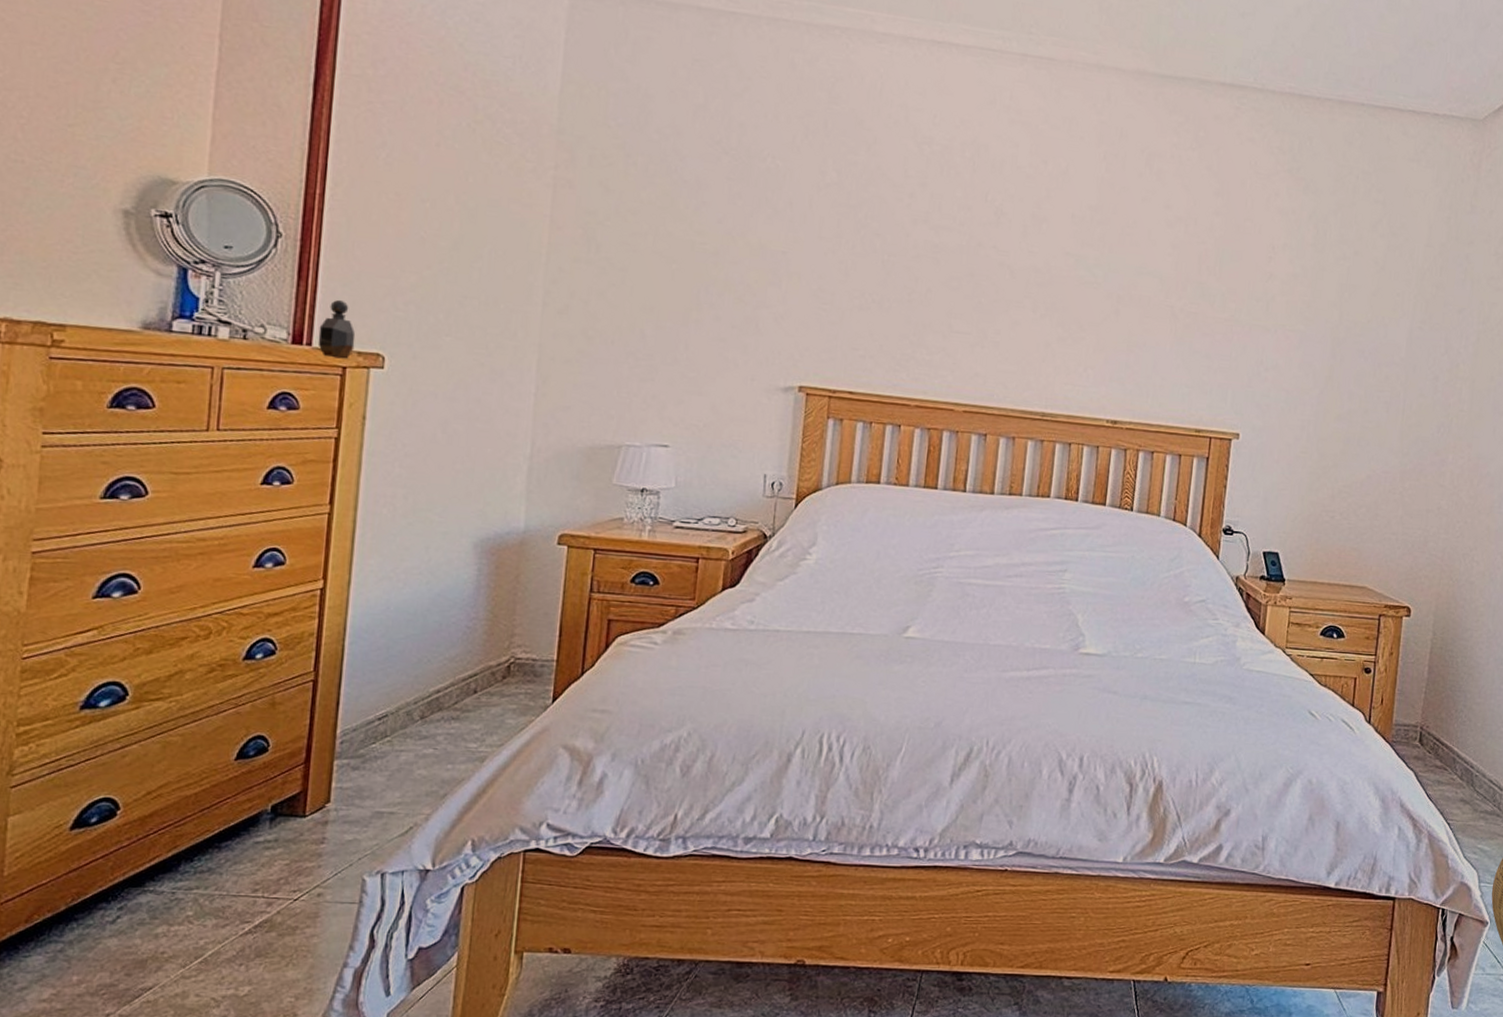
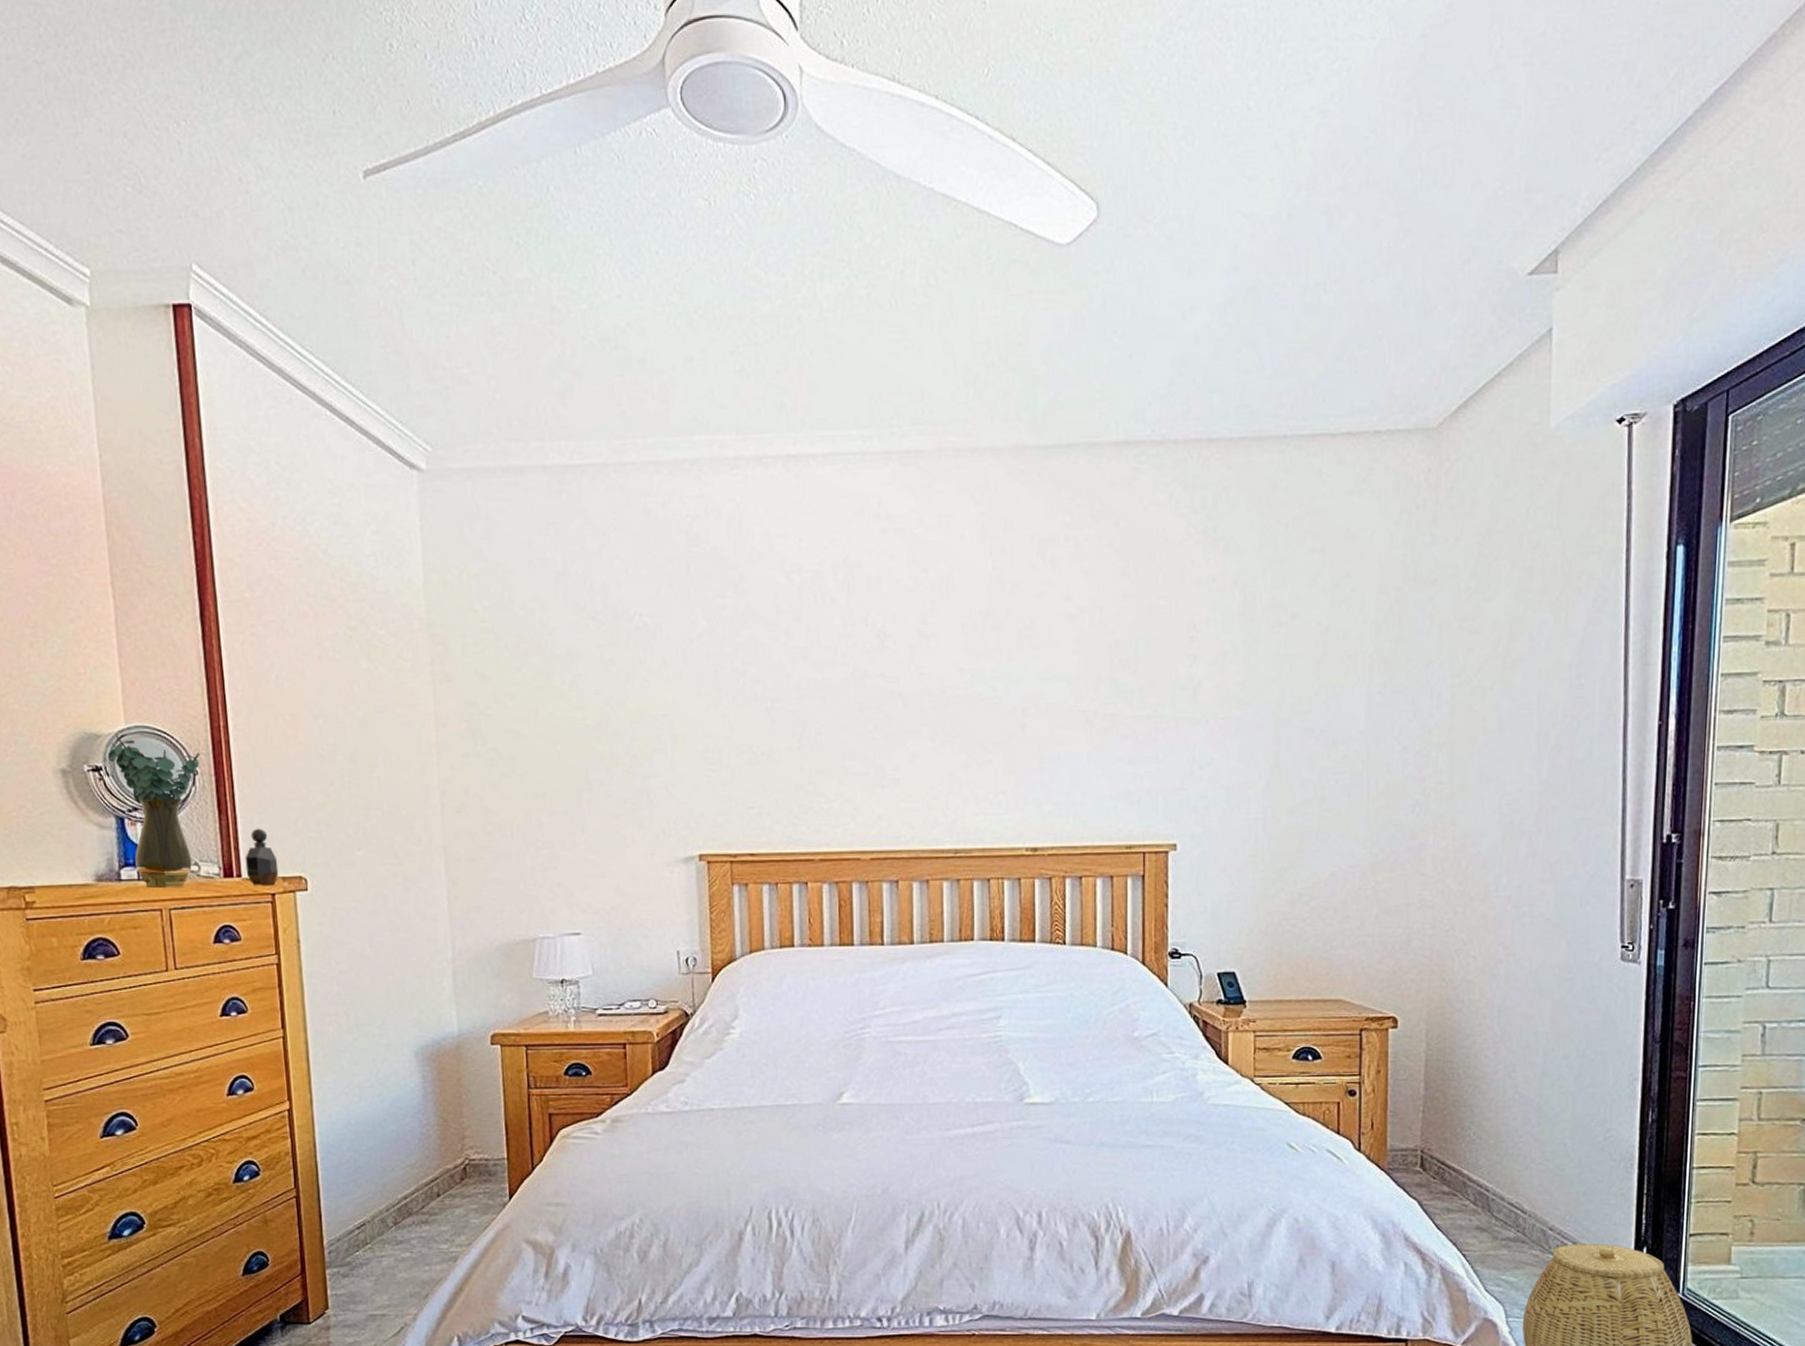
vase: none [181,184,288,349] -> present [108,735,200,889]

